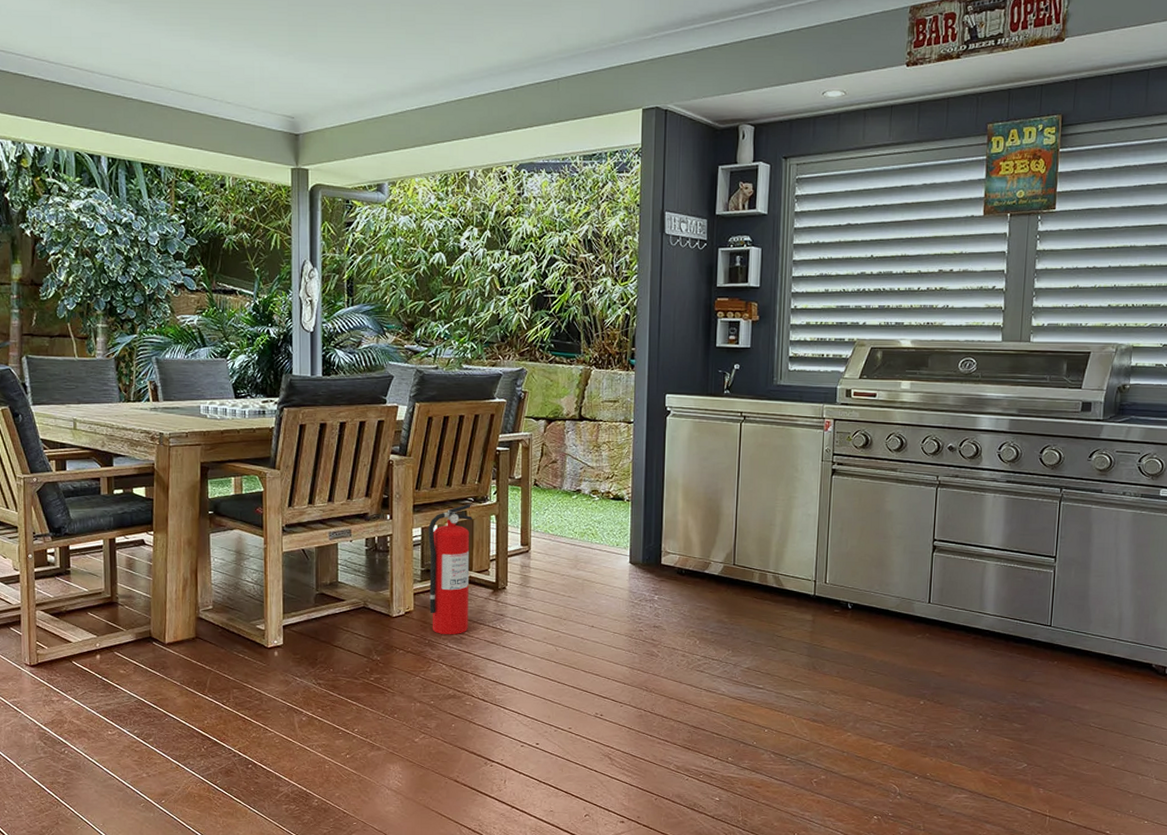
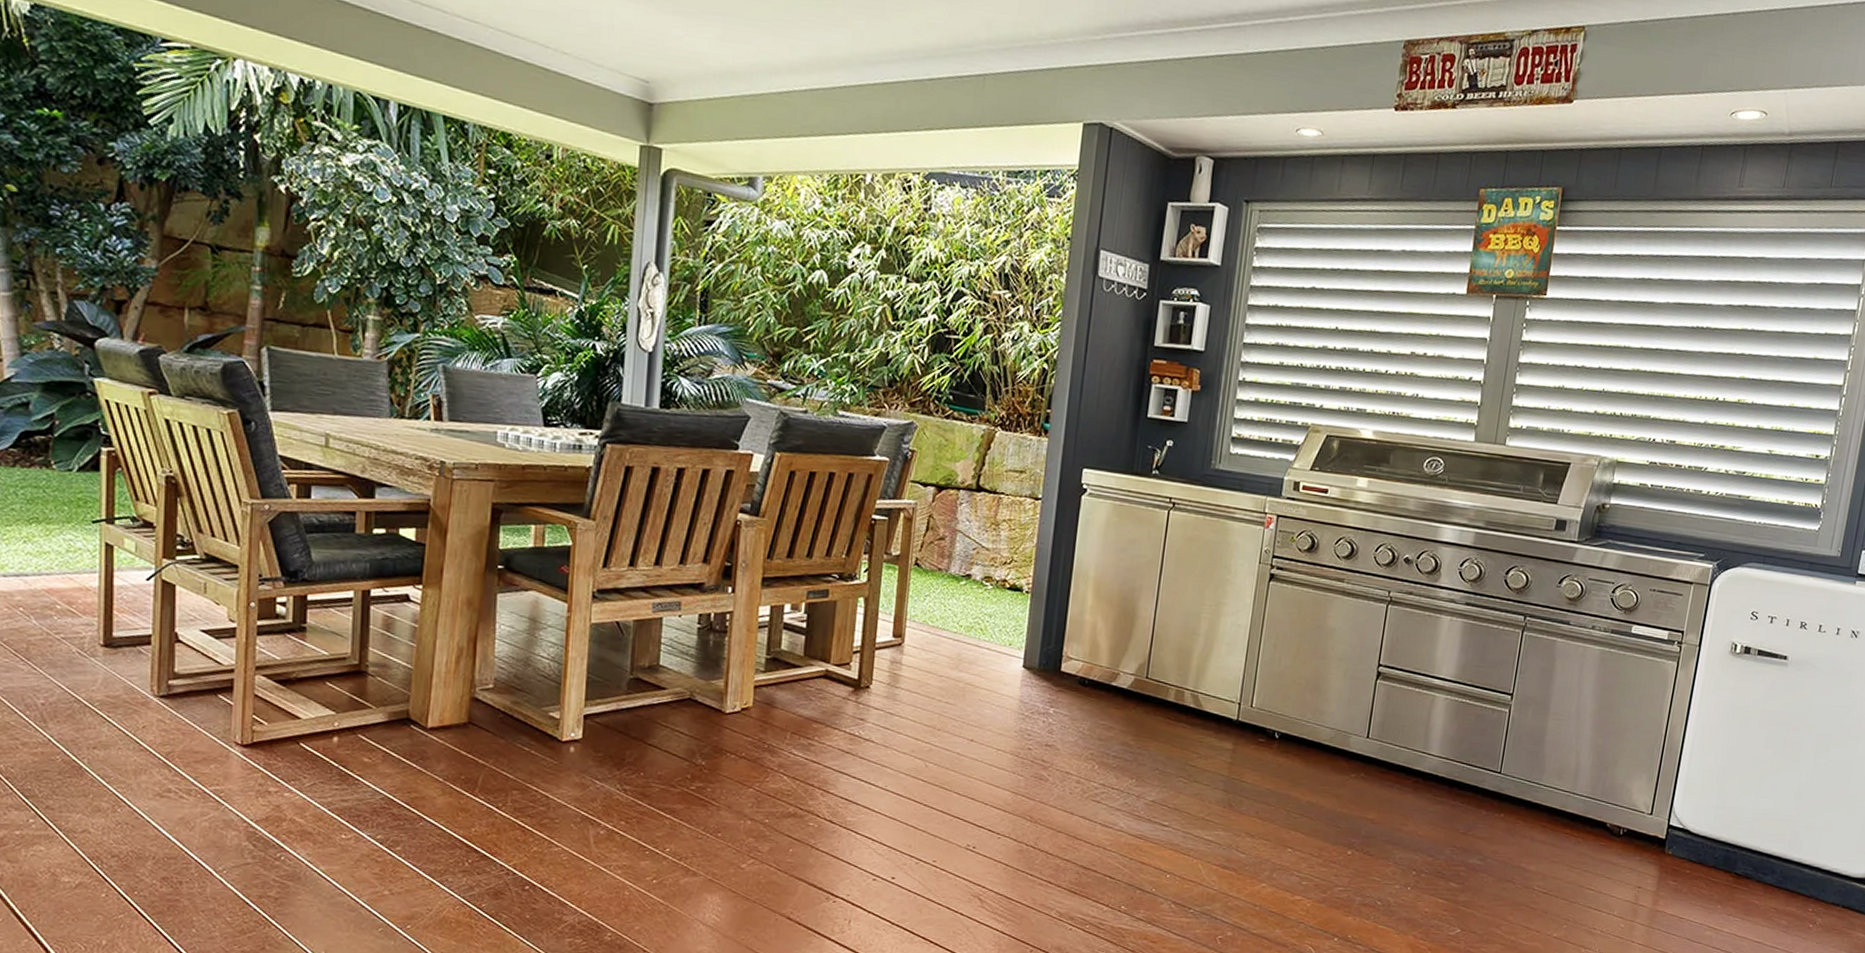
fire extinguisher: present [428,504,472,635] -> none [772,581,835,740]

